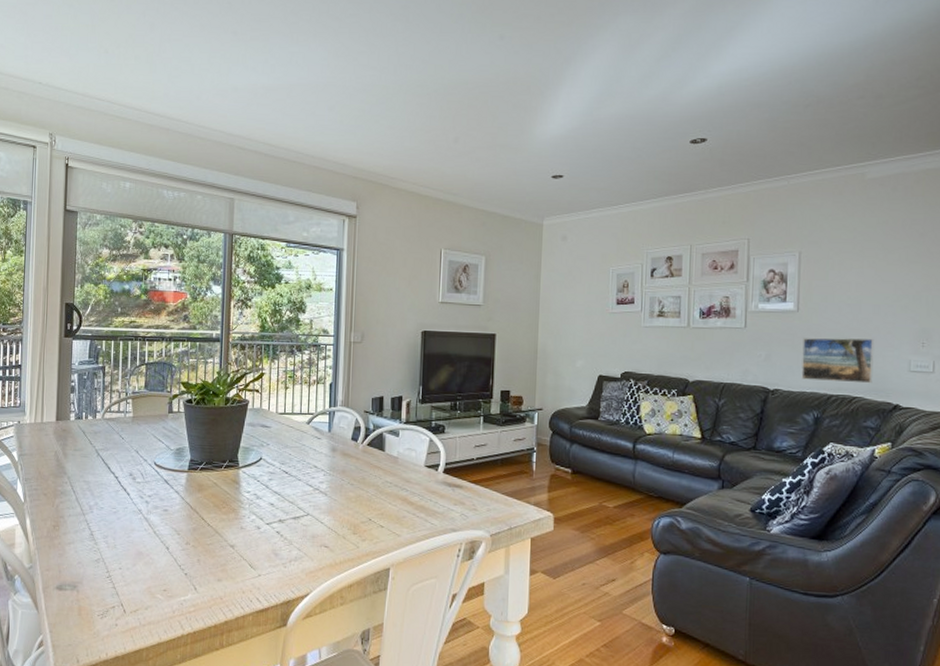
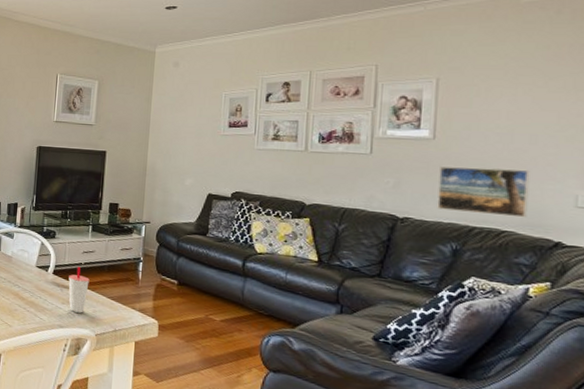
cup: none [460,462,482,513] -> present [68,266,90,313]

